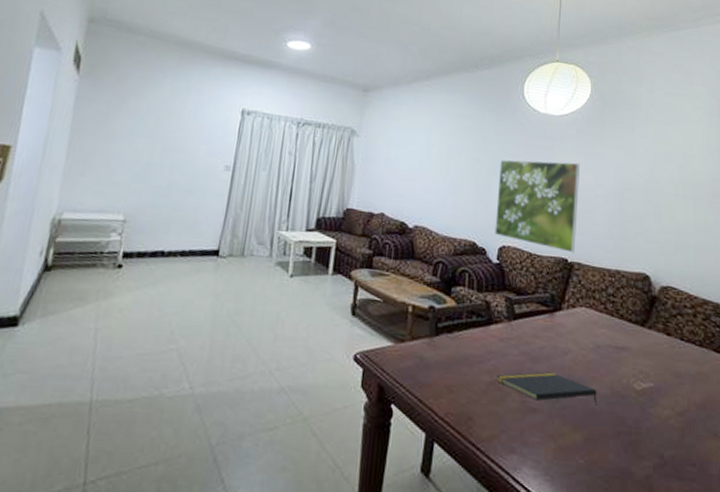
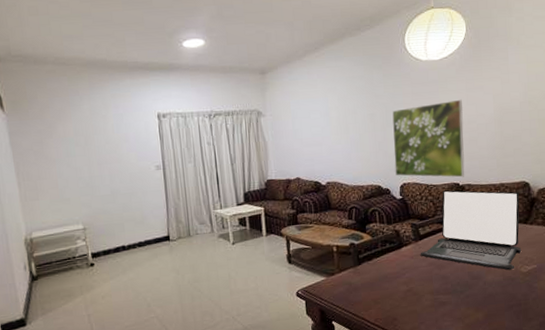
notepad: present [497,371,597,406] -> none [412,273,493,296]
laptop: none [511,264,637,384] -> present [420,190,522,271]

